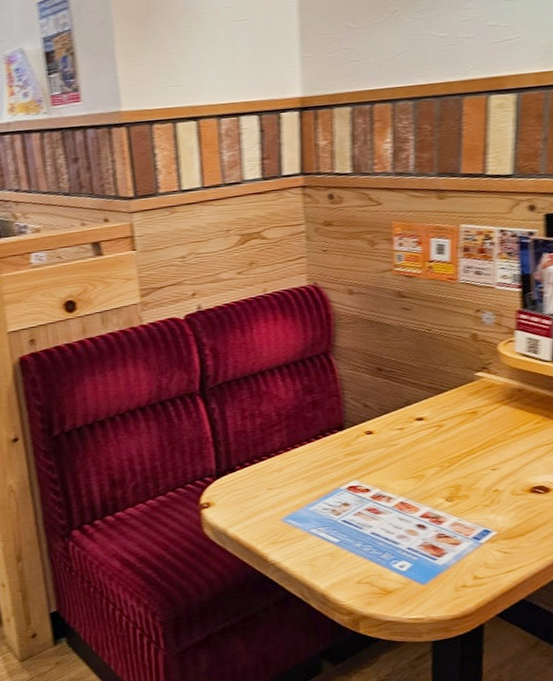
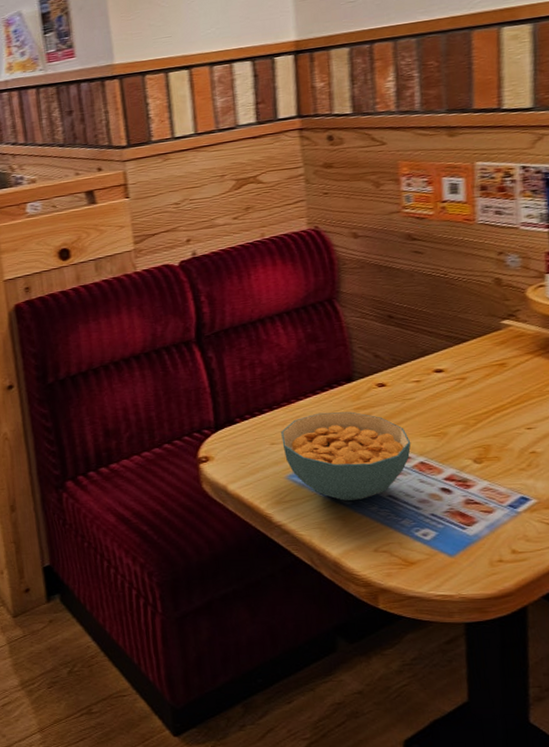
cereal bowl: none [278,457,393,539] -> present [281,411,411,501]

